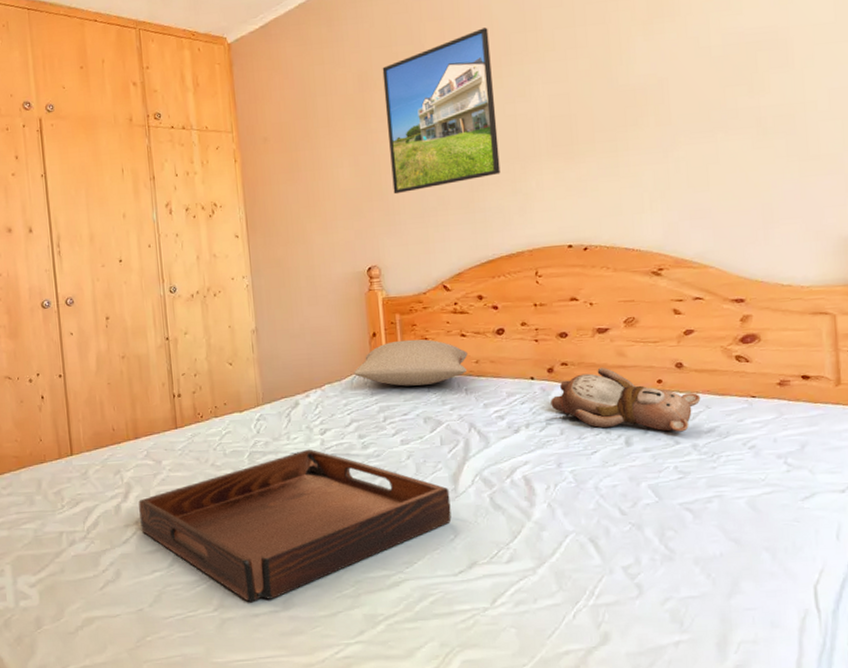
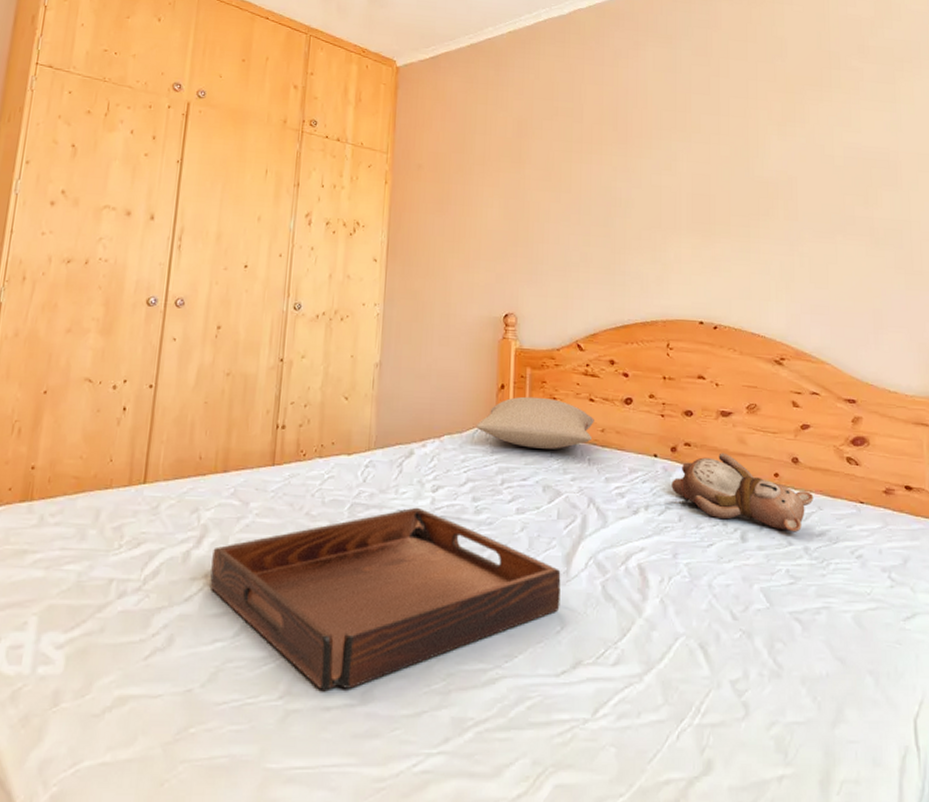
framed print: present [382,27,501,194] -> none [539,100,643,244]

